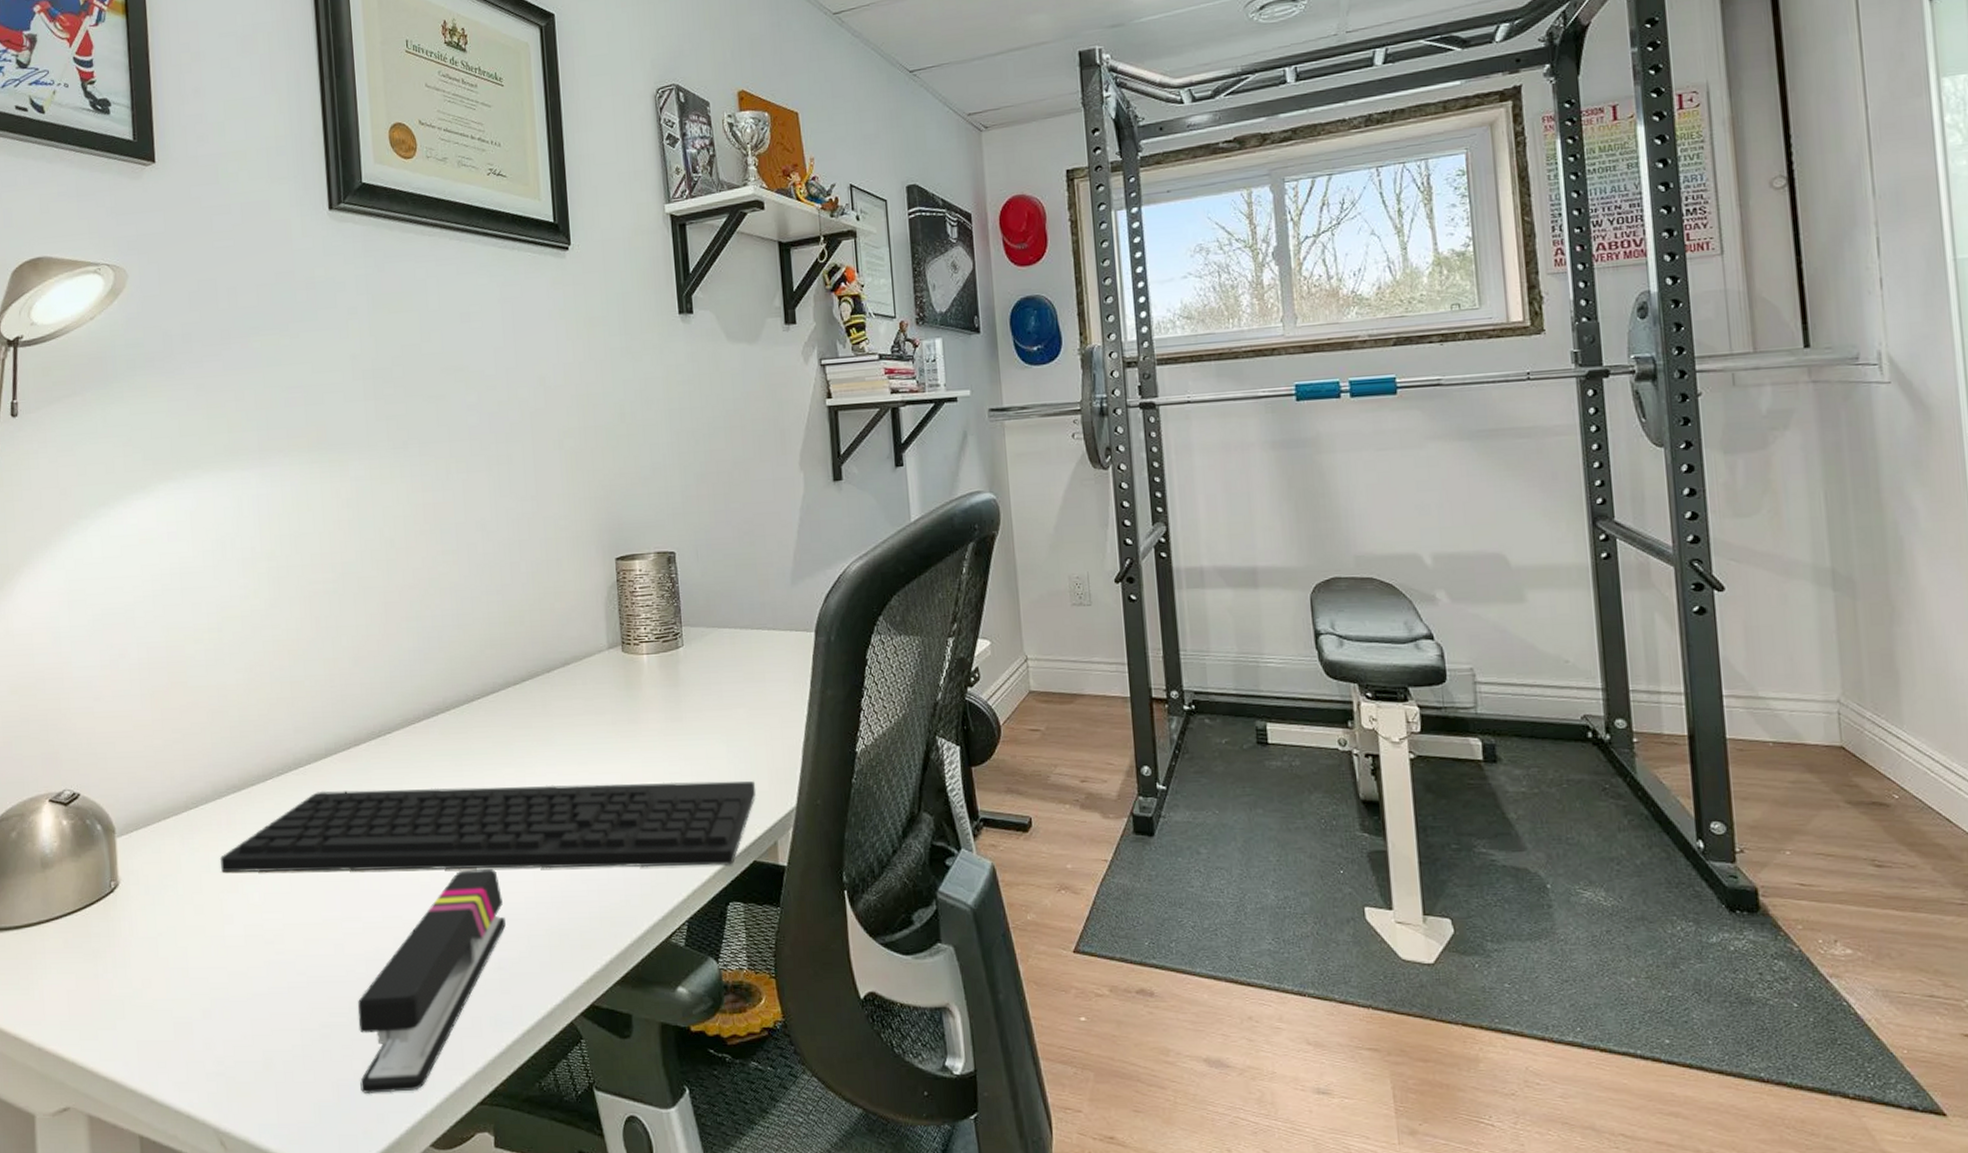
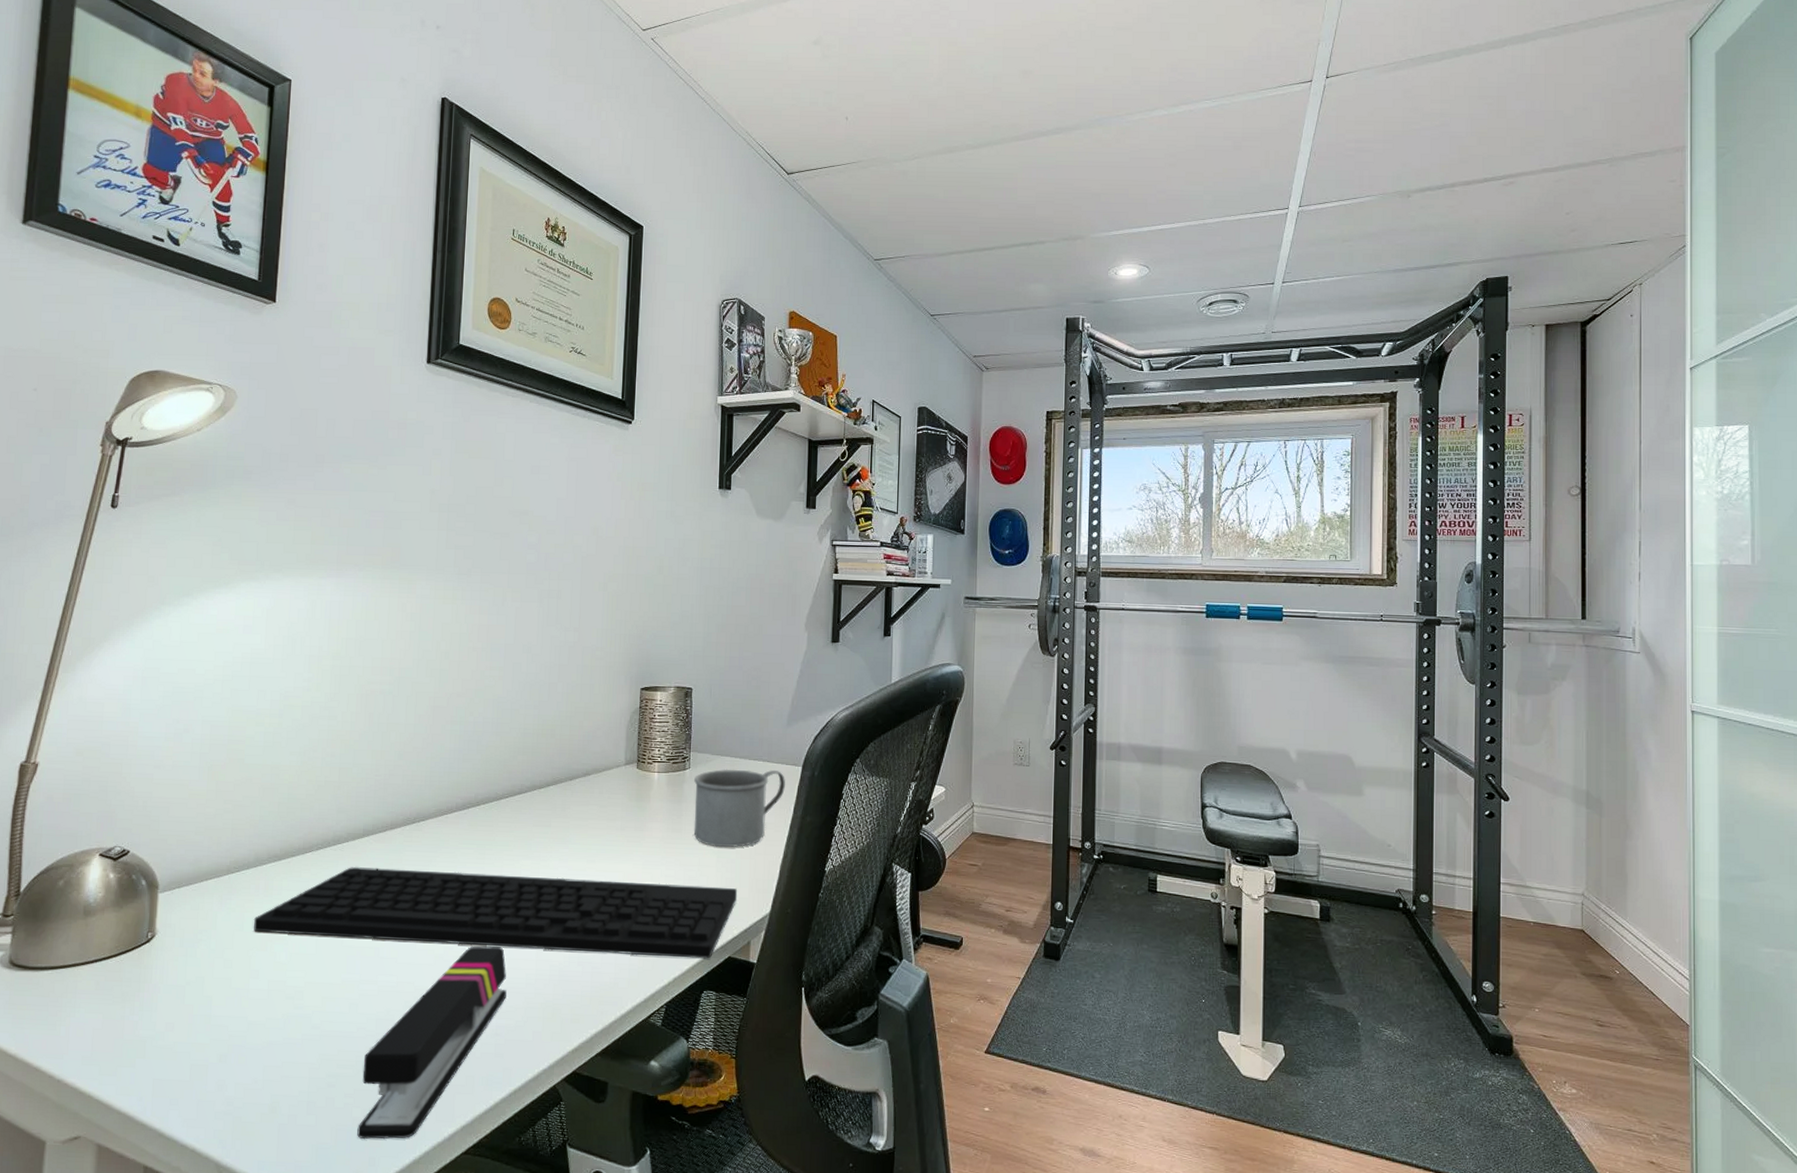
mug: none [690,638,798,735] -> present [694,769,785,847]

